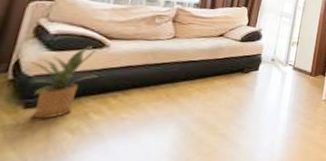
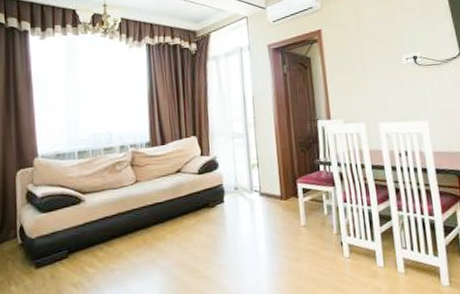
house plant: present [18,46,100,119] -> none [22,203,83,277]

